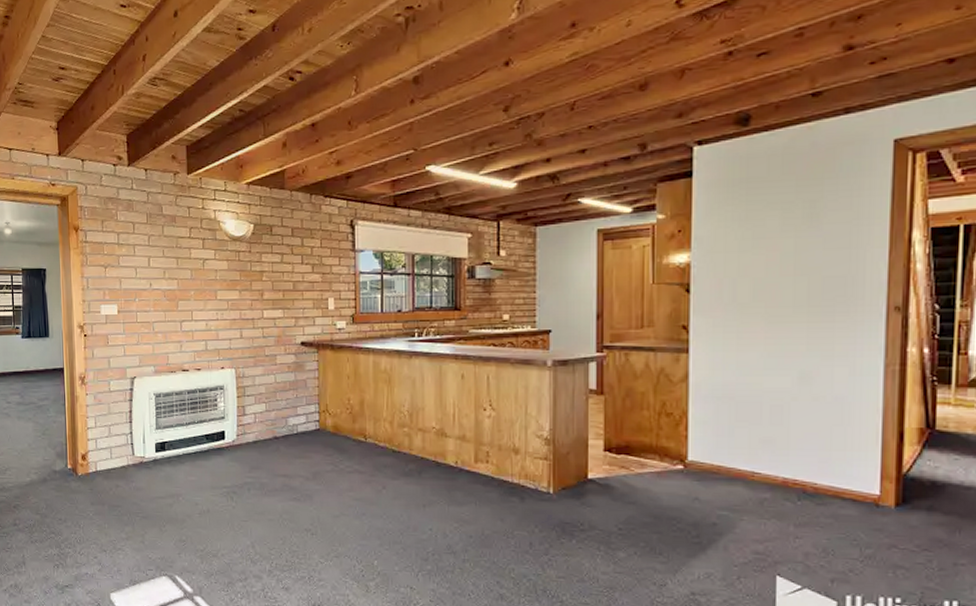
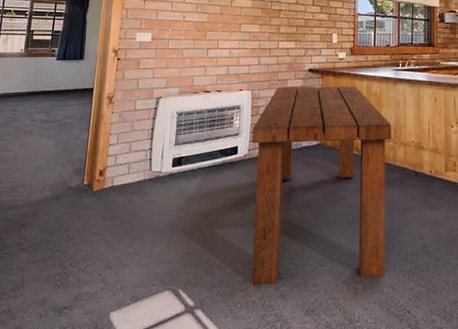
dining table: none [239,361,406,577] -> present [251,86,392,286]

